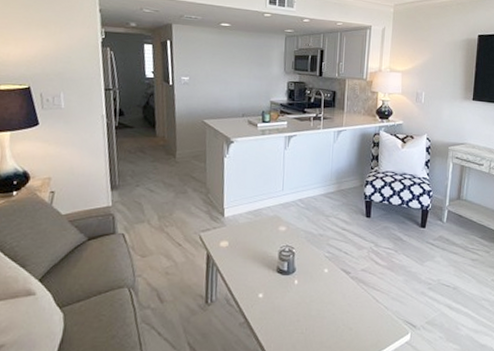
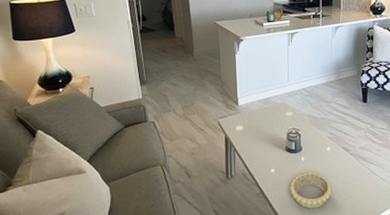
decorative bowl: none [280,298,328,343] -> present [290,173,332,209]

